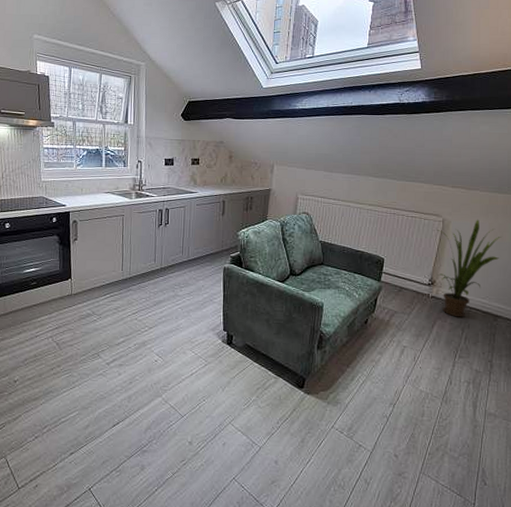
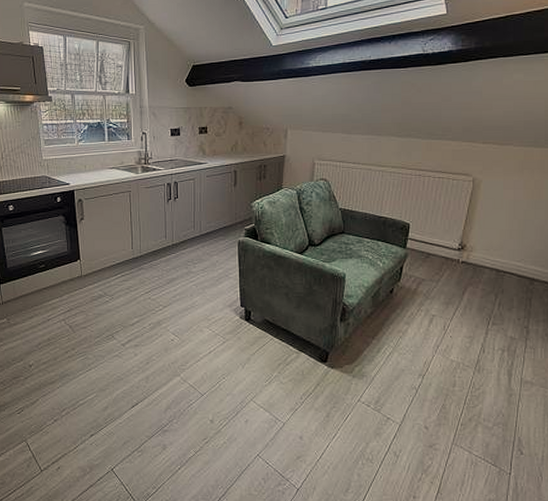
house plant: present [436,220,502,317] -> none [466,177,538,282]

